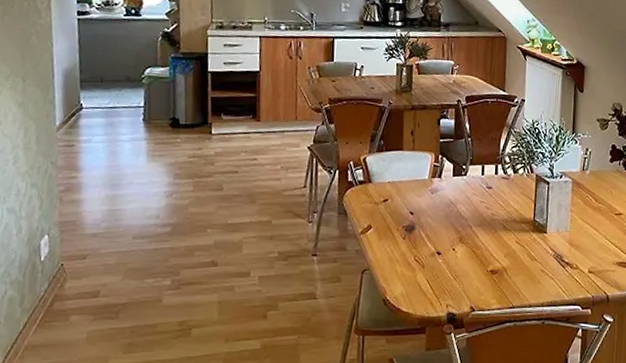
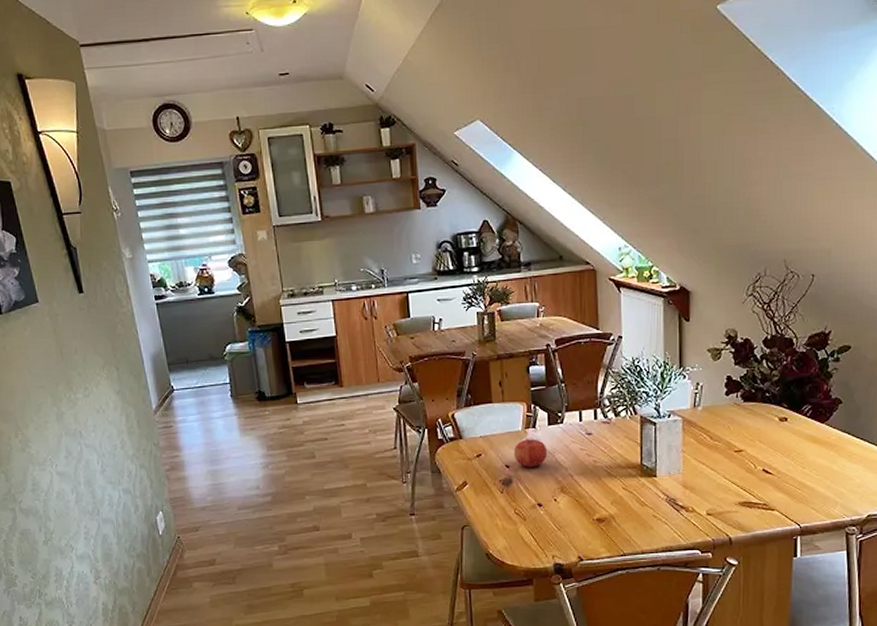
fruit: none [418,188,450,216] -> present [513,439,548,467]

